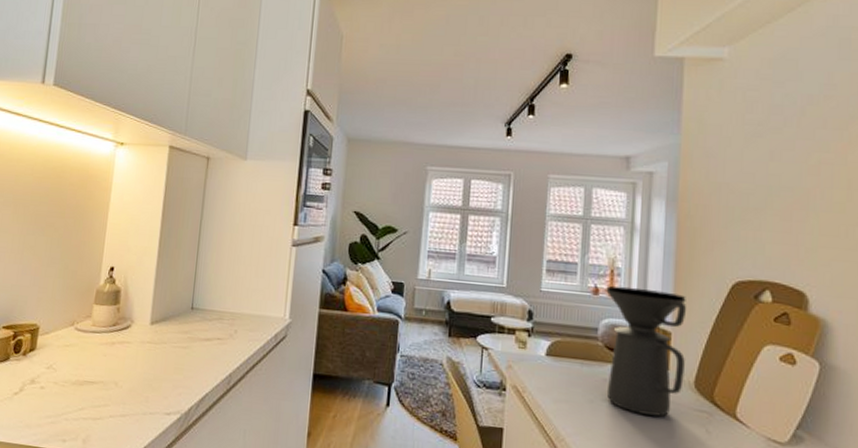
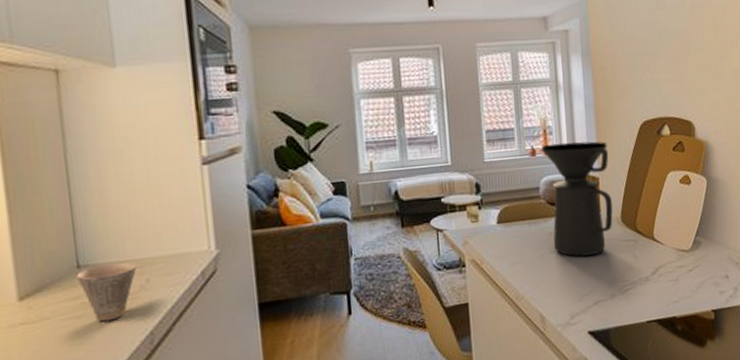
cup: none [189,310,231,357] -> present [76,261,138,322]

